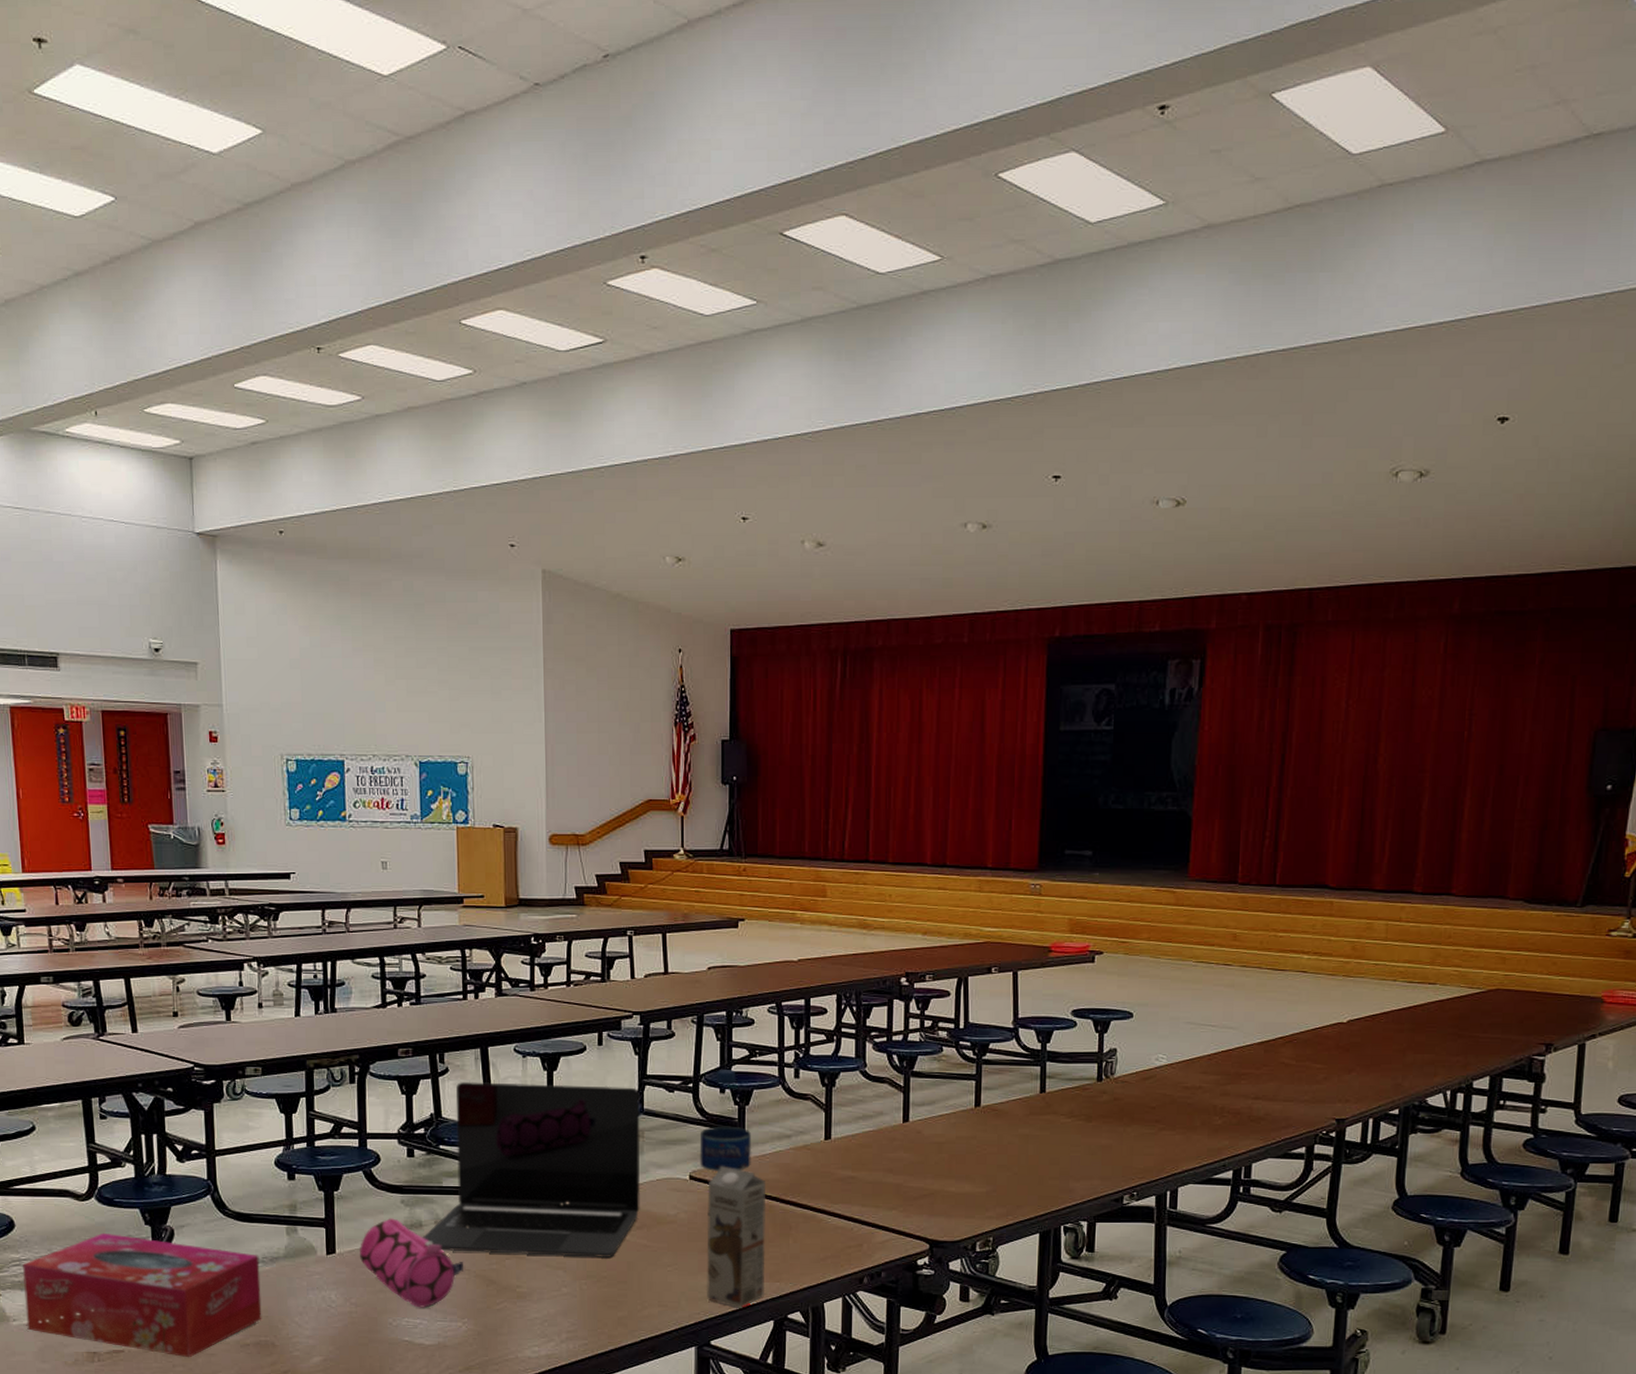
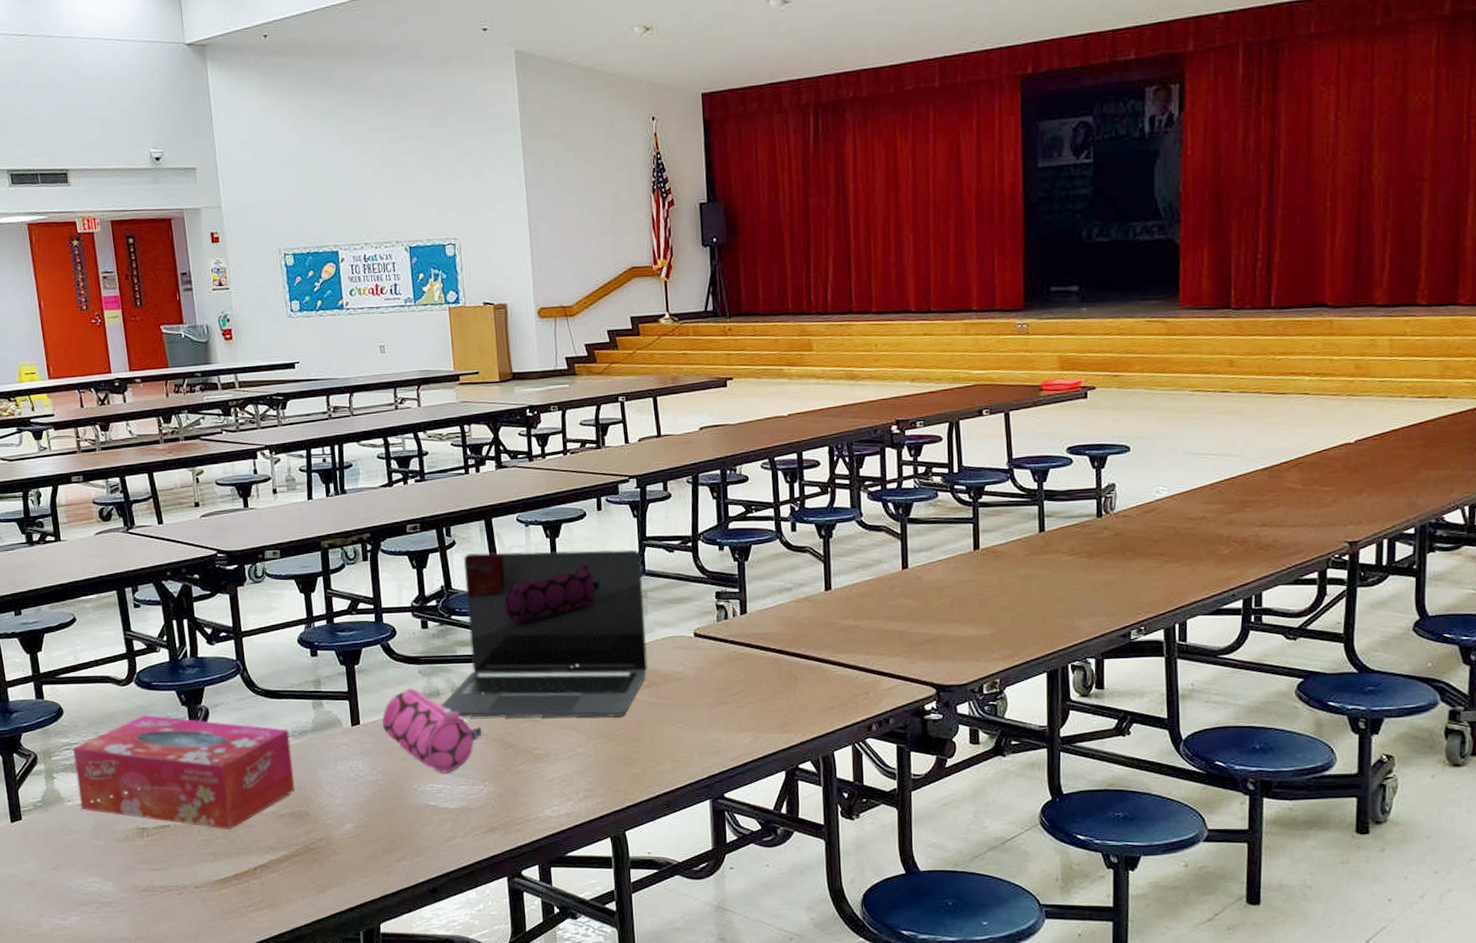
water bottle: present [699,1070,752,1171] -> none [701,527,754,628]
chocolate milk: present [706,1166,767,1308] -> none [713,622,775,760]

